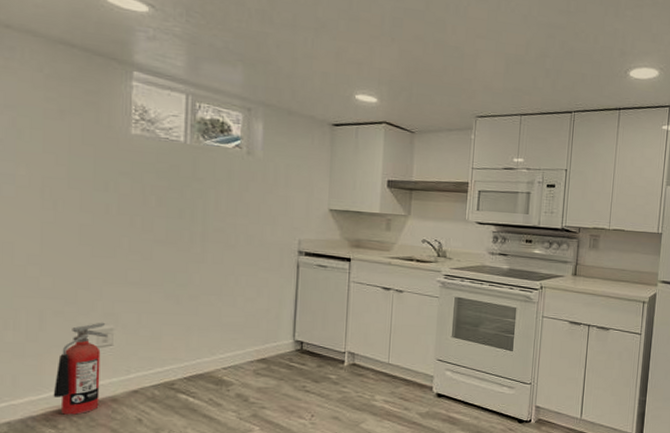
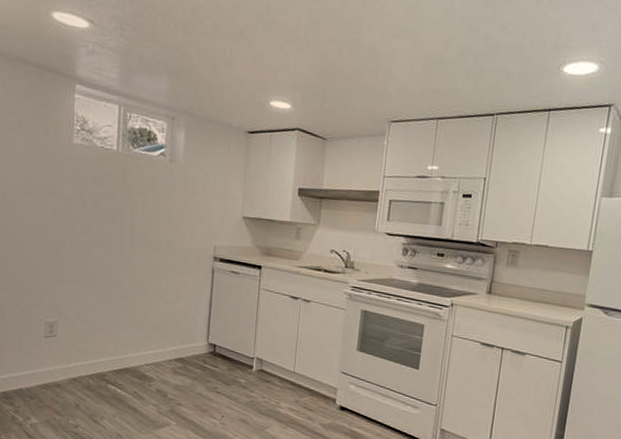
fire extinguisher: present [53,322,109,415] -> none [11,315,54,396]

